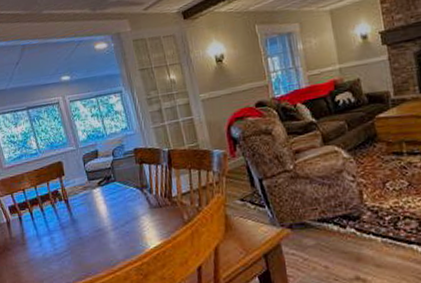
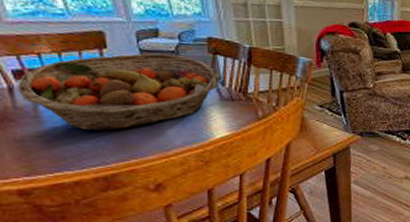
fruit basket: none [12,170,147,253] -> present [18,53,219,131]

